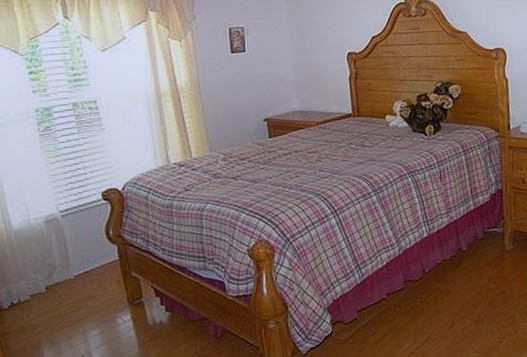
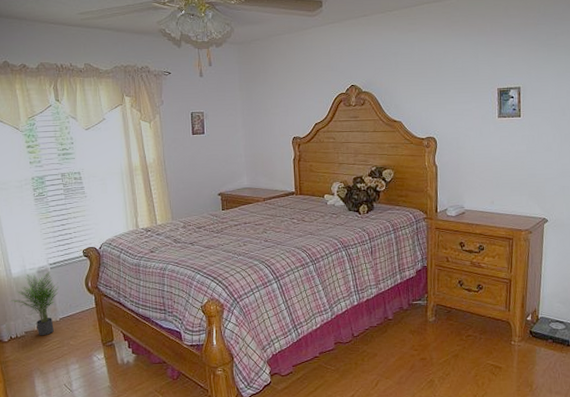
potted plant: none [10,220,74,299] -> present [10,271,60,336]

